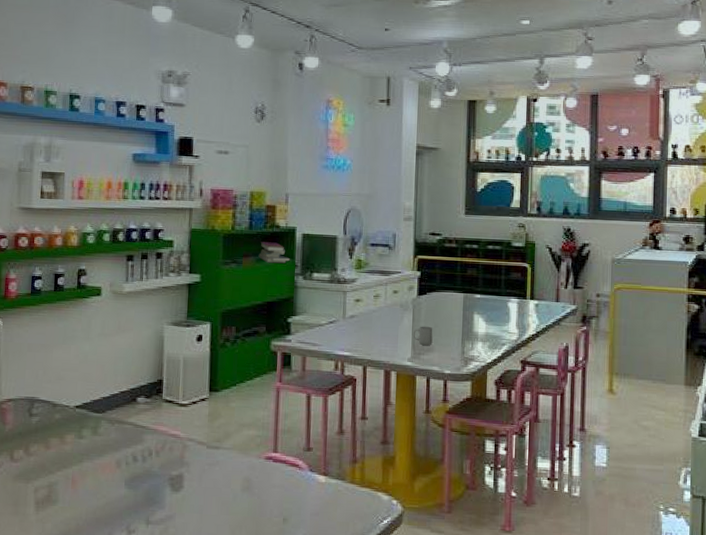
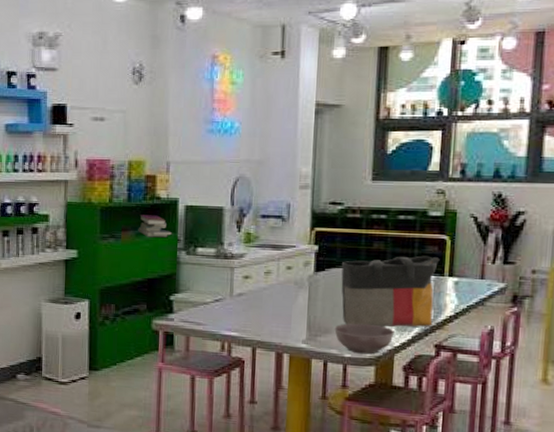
cup: present [413,326,433,346] -> none [308,305,332,327]
bowl: none [436,342,487,371] -> present [334,323,395,354]
tote bag: none [440,281,523,346] -> present [341,255,440,328]

